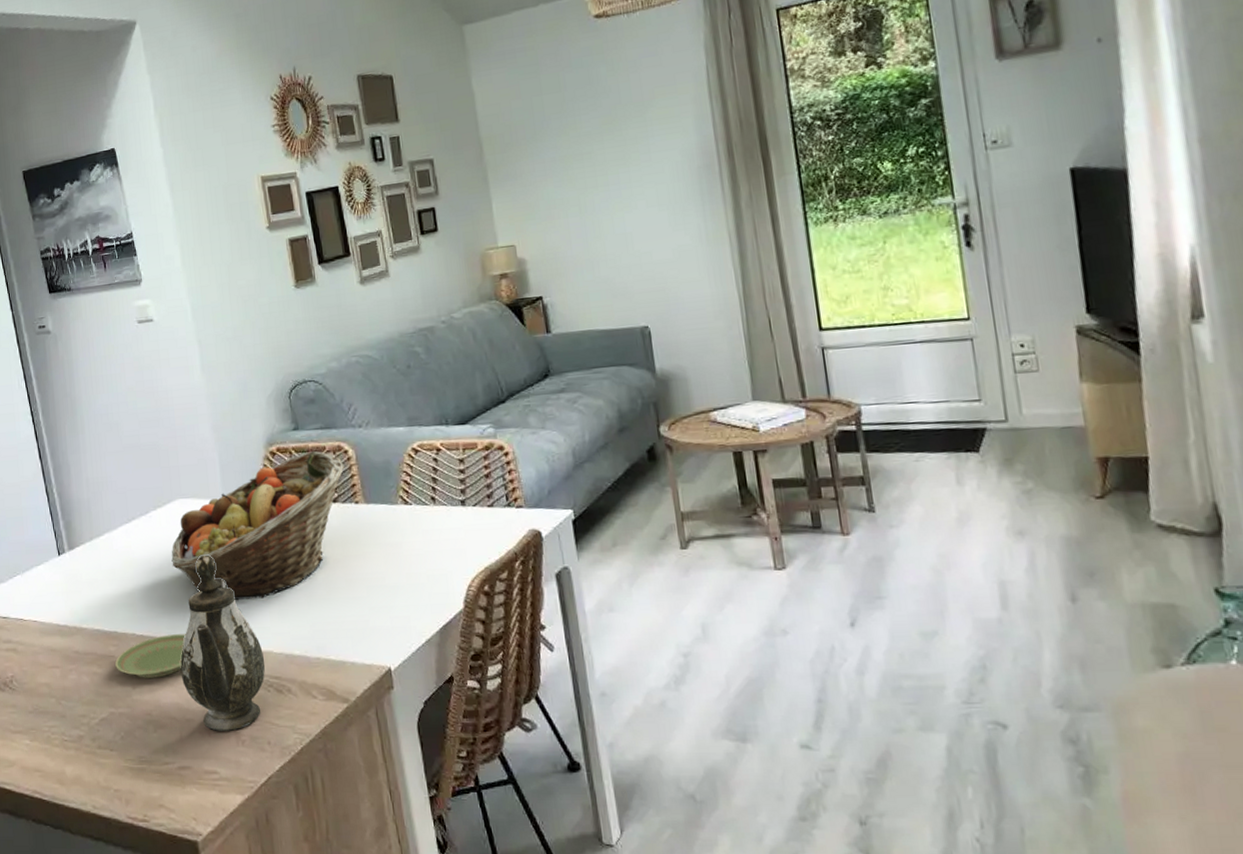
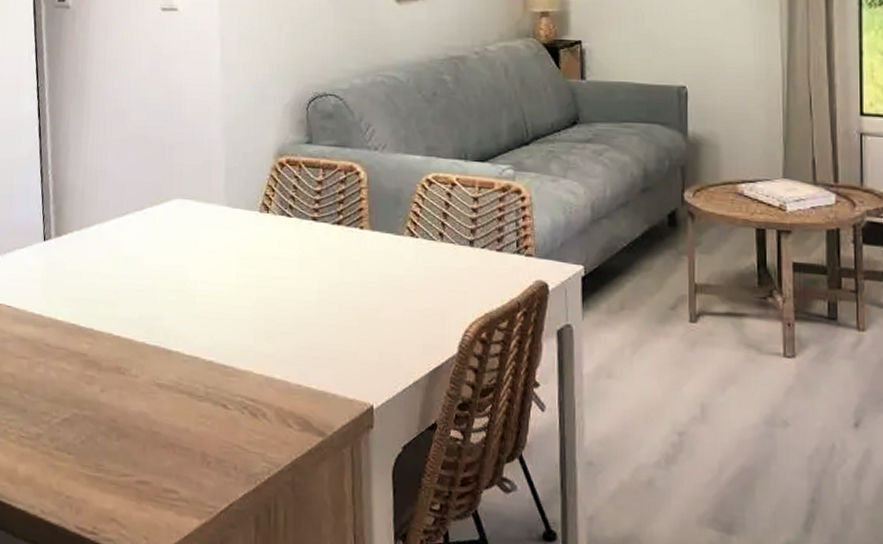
plate: present [115,634,186,678] -> none [86,339,165,384]
fruit basket: present [171,451,345,600] -> none [161,168,354,315]
teapot: present [180,554,266,731] -> none [153,260,243,450]

